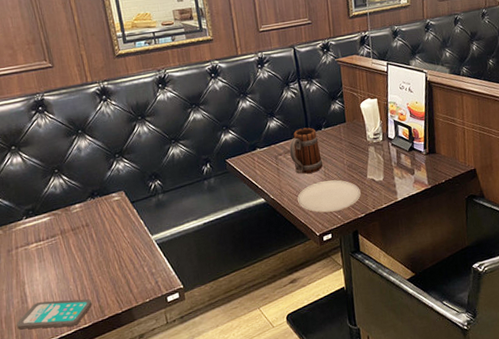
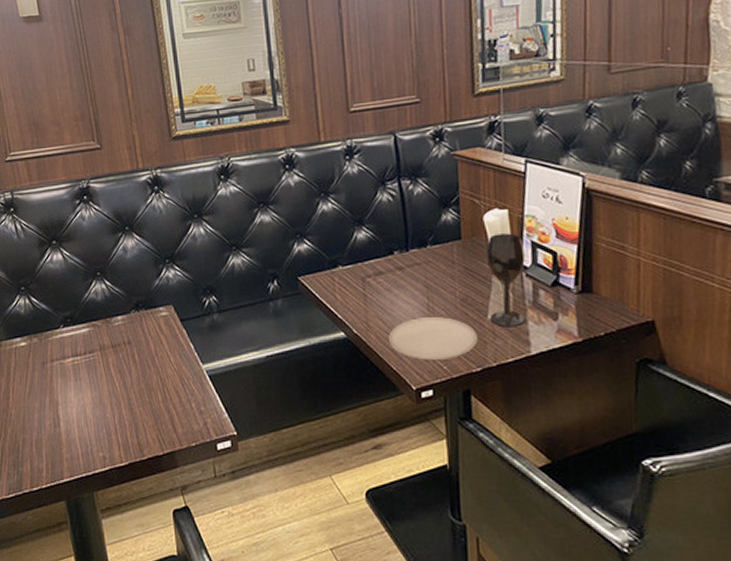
smartphone: present [17,299,93,330] -> none [48,429,130,462]
beer mug: present [289,127,323,174] -> none [381,243,427,305]
wine glass: none [363,115,393,183] -> present [486,233,526,328]

